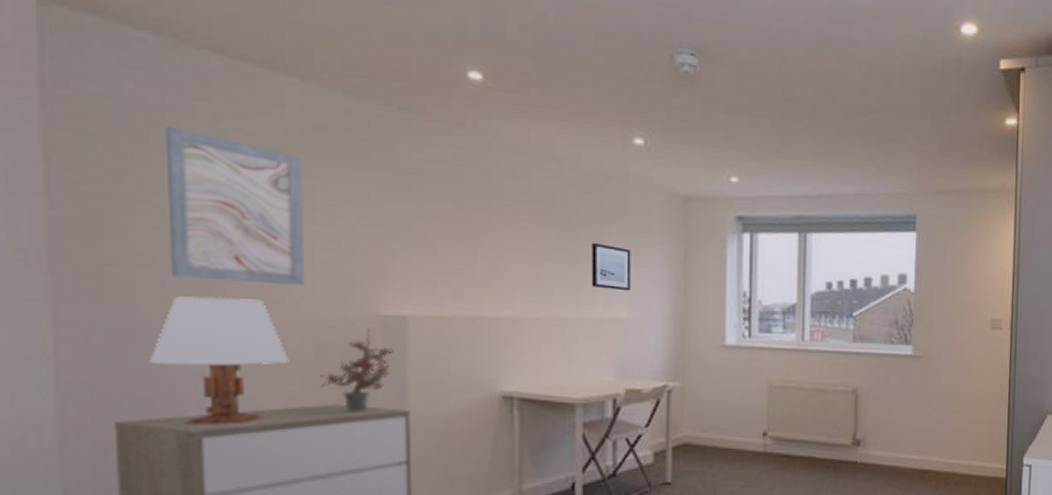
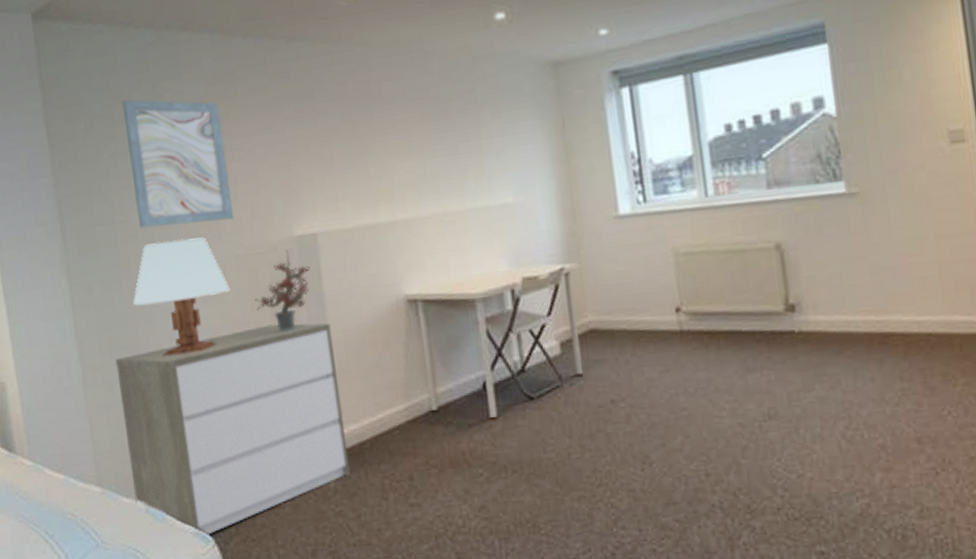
wall art: present [591,242,631,291] -> none [469,129,513,176]

